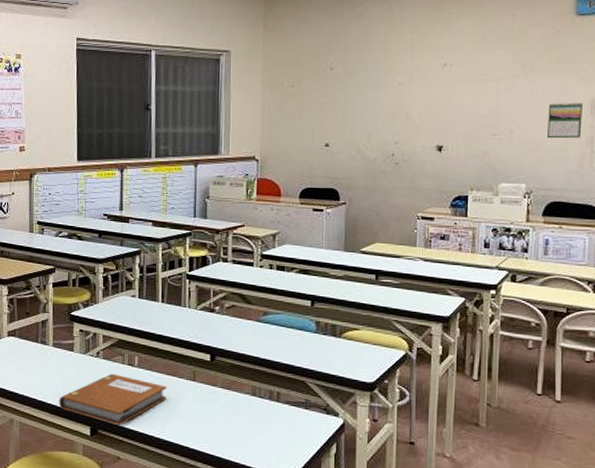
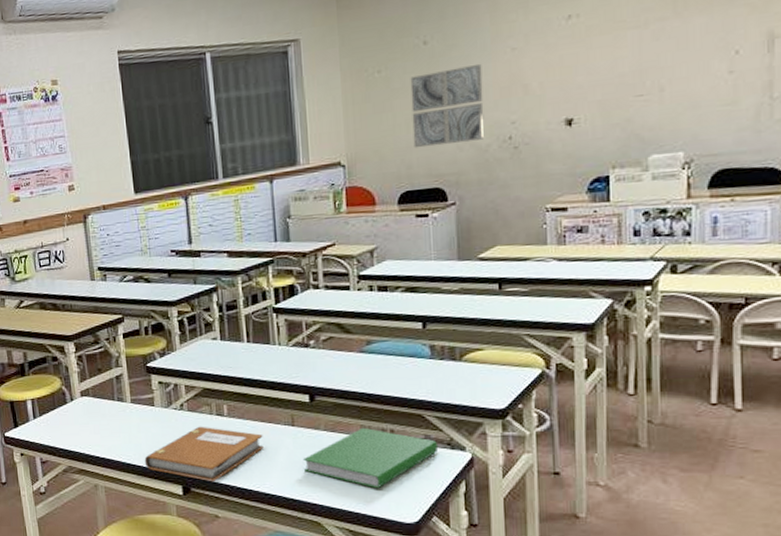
hardcover book: none [199,388,316,444] -> present [302,427,439,489]
wall art: none [316,91,375,154] -> present [410,63,484,148]
calendar: present [547,102,584,139] -> none [709,38,758,91]

